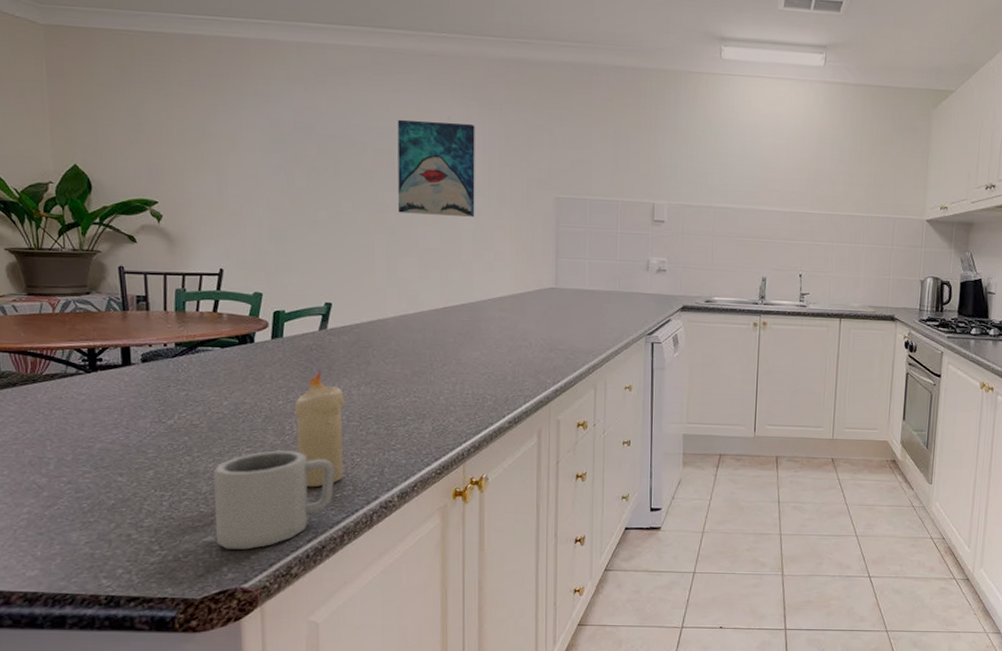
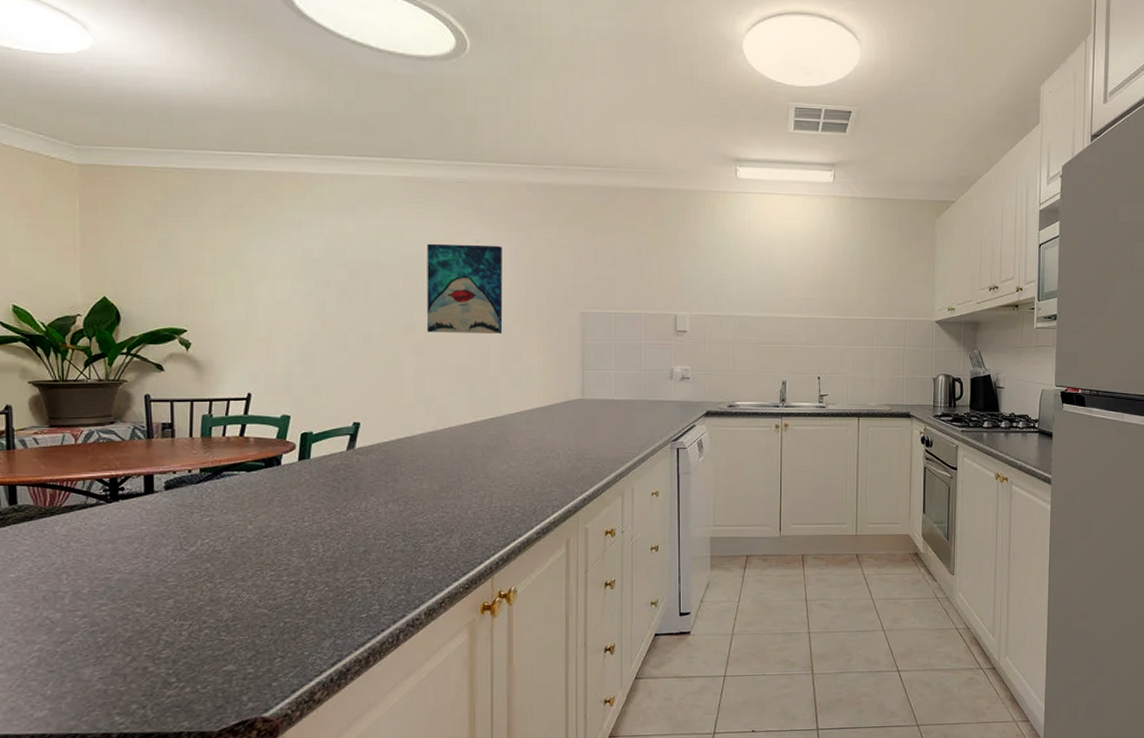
cup: present [214,450,335,550] -> none [236,572,361,677]
candle: present [294,371,345,488] -> none [320,490,372,609]

